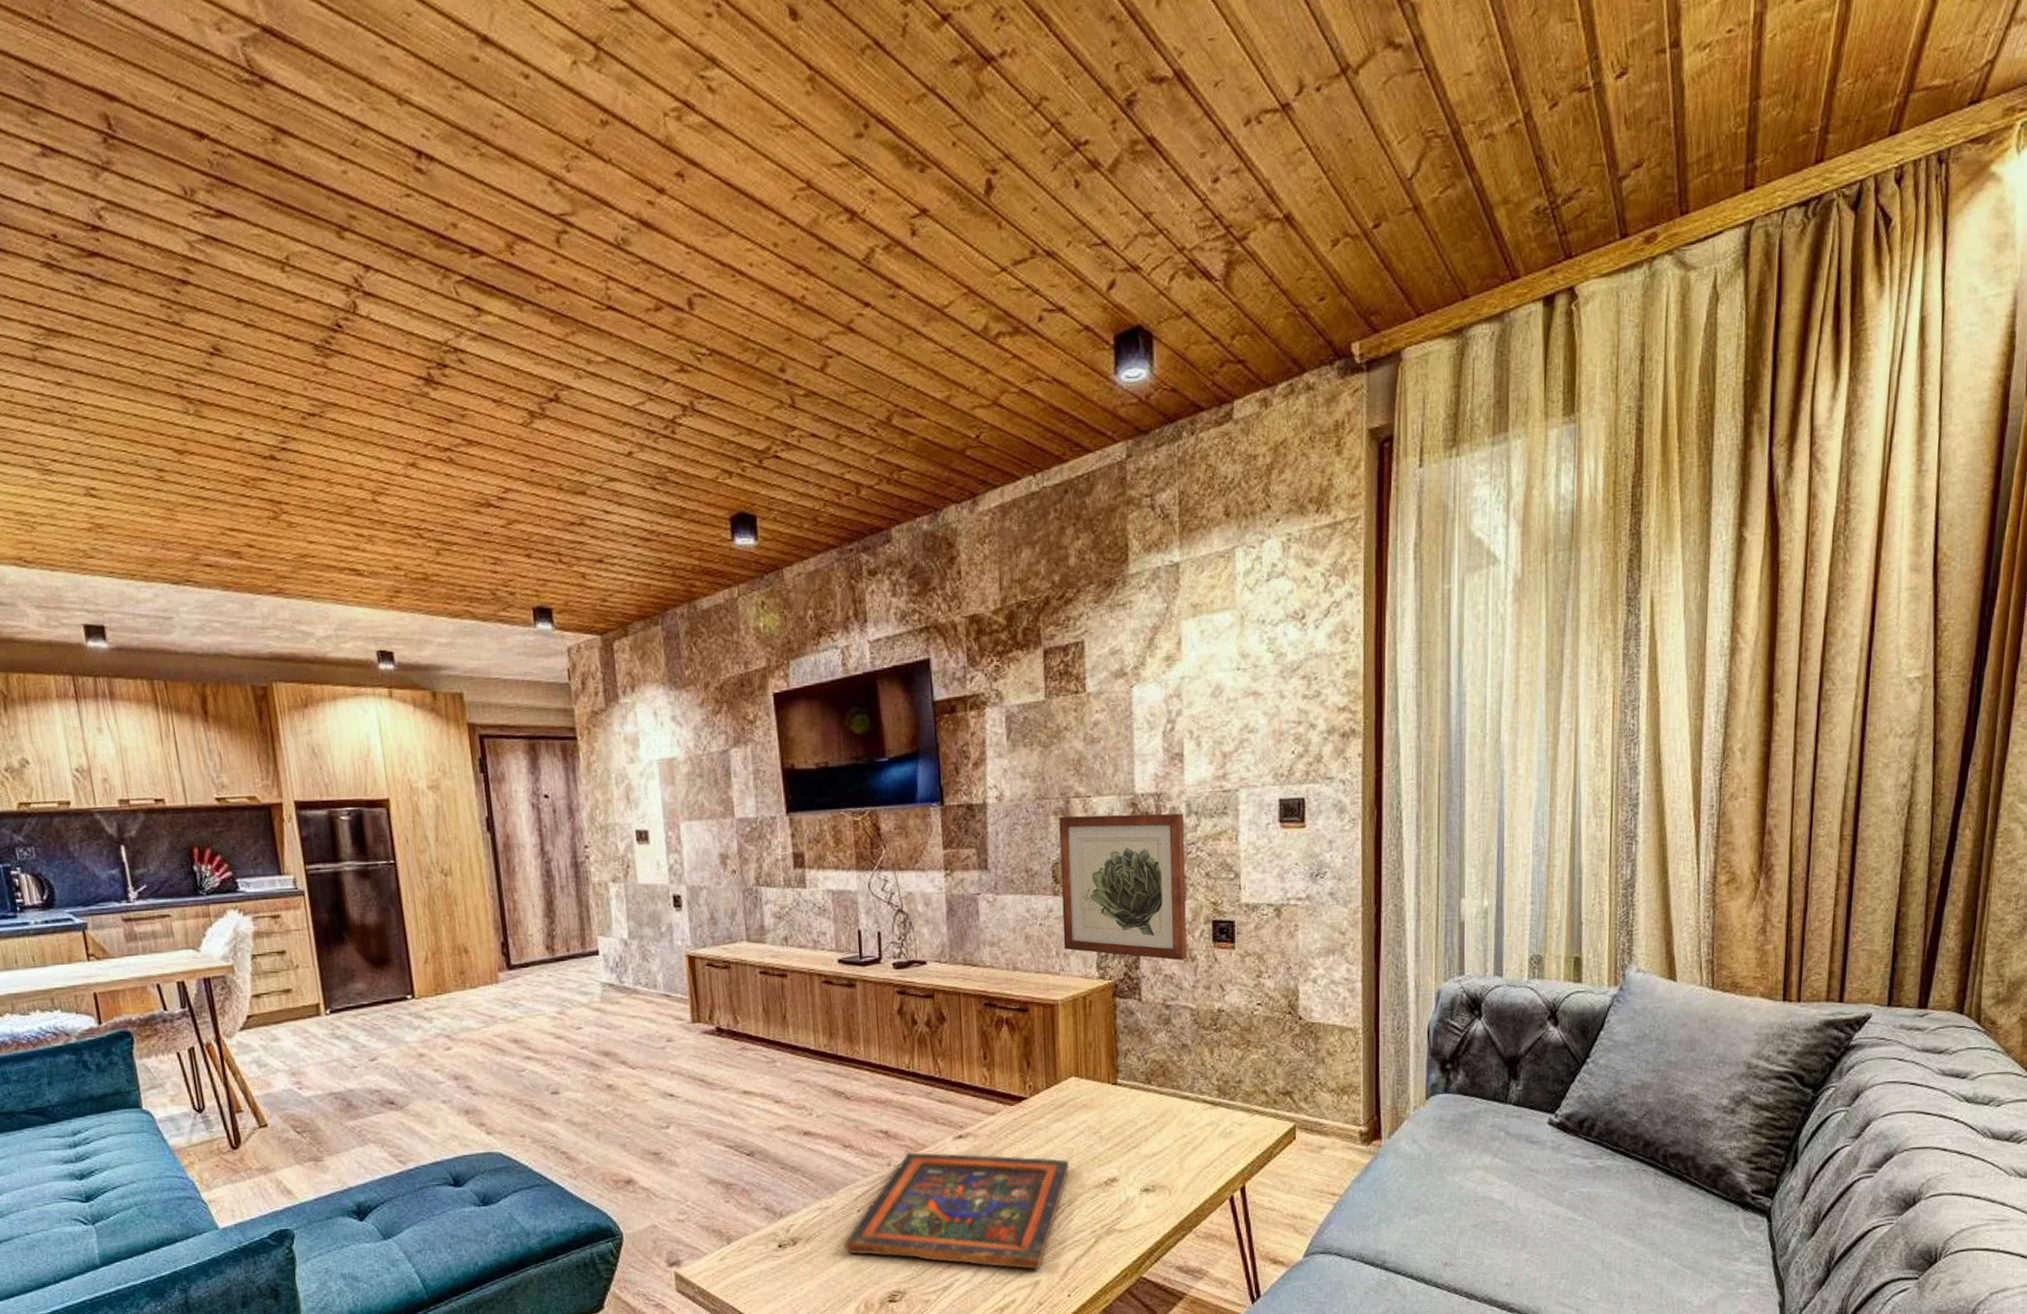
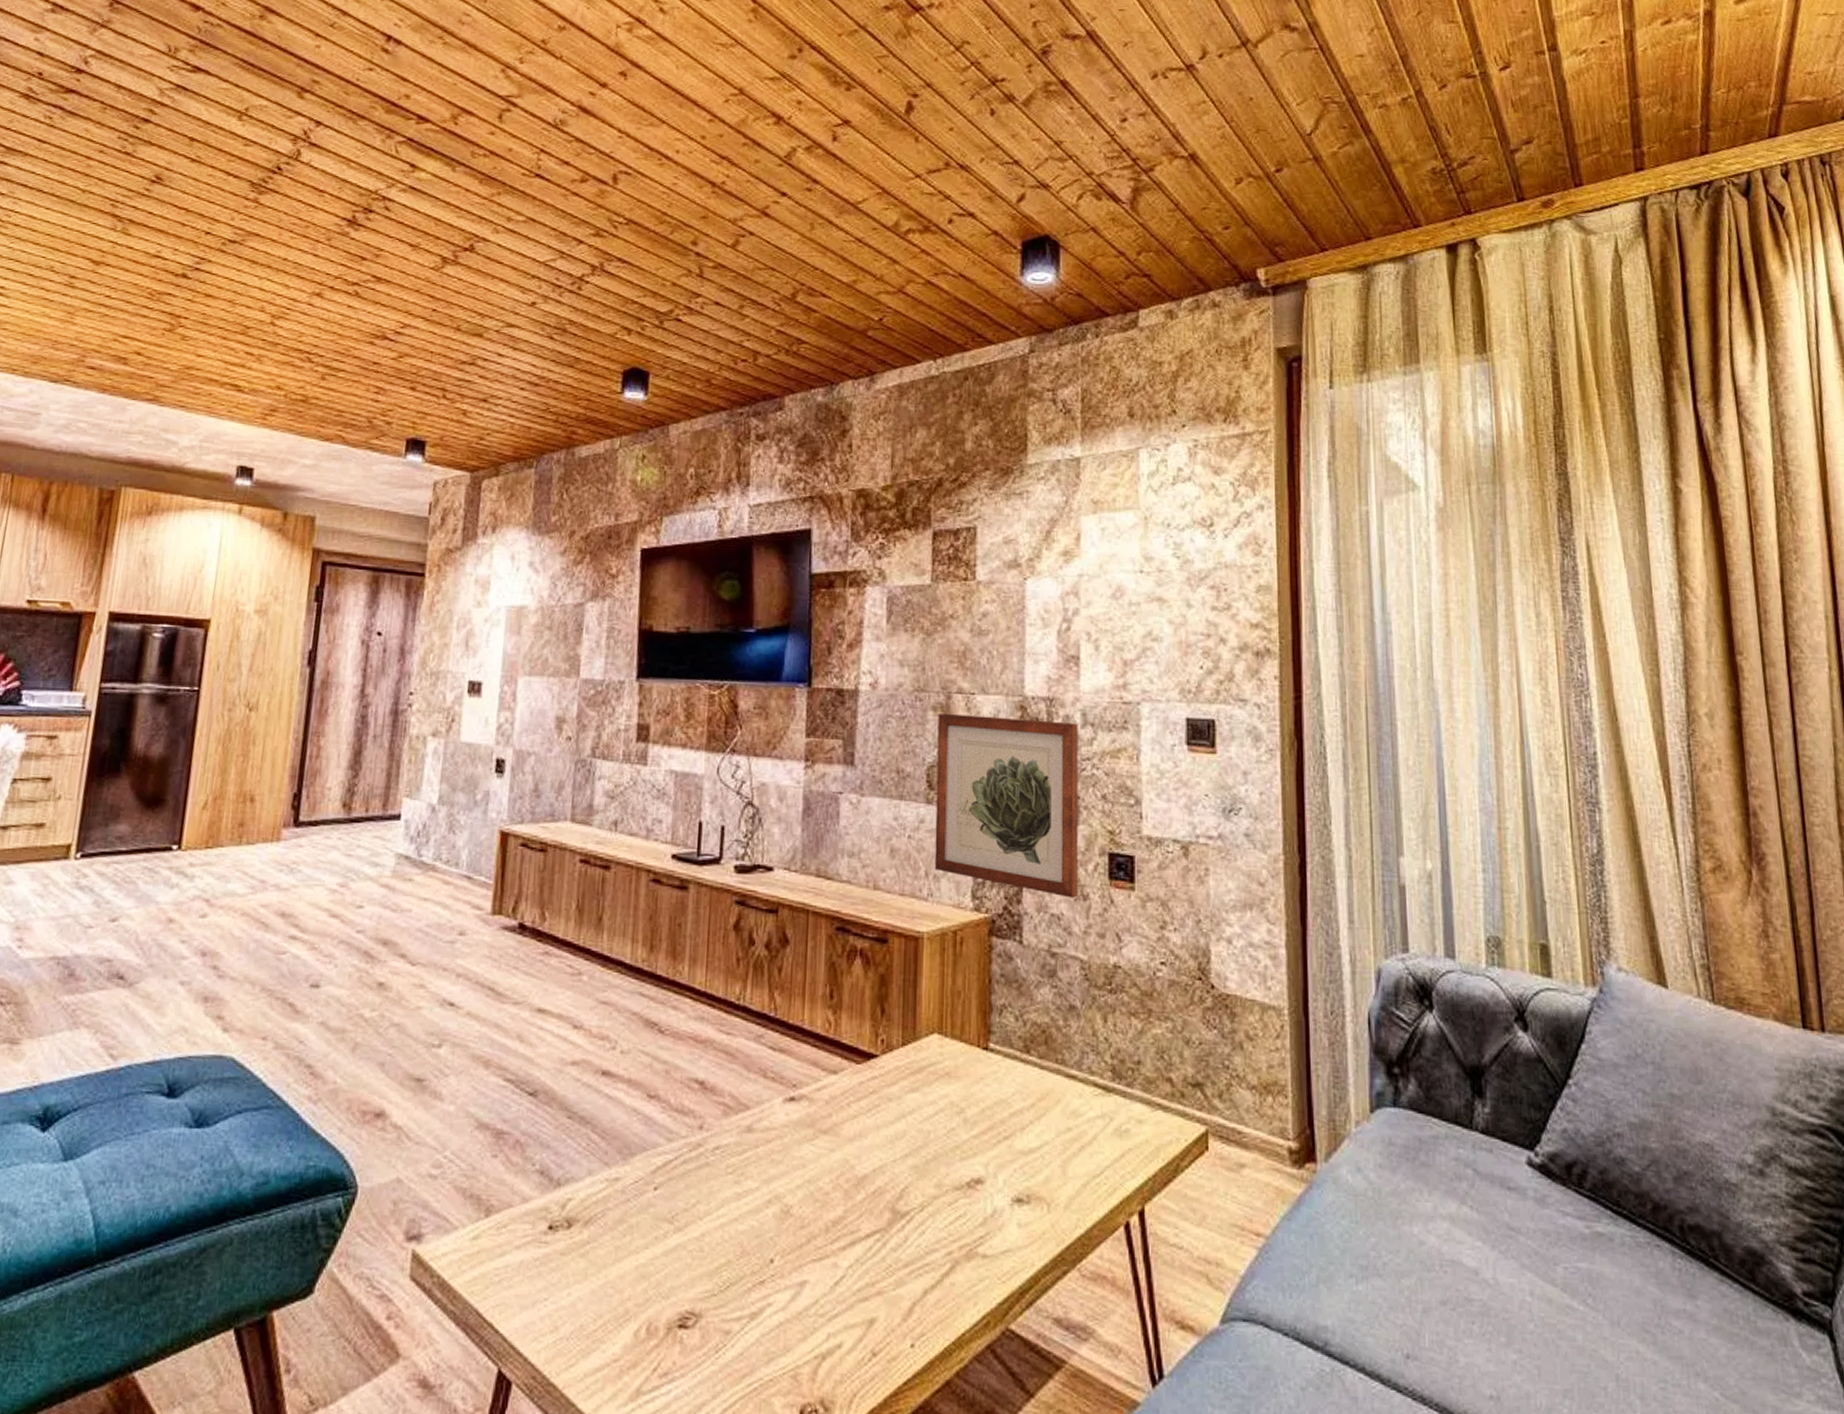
painted panel: present [844,1152,1070,1269] -> none [631,1113,924,1300]

